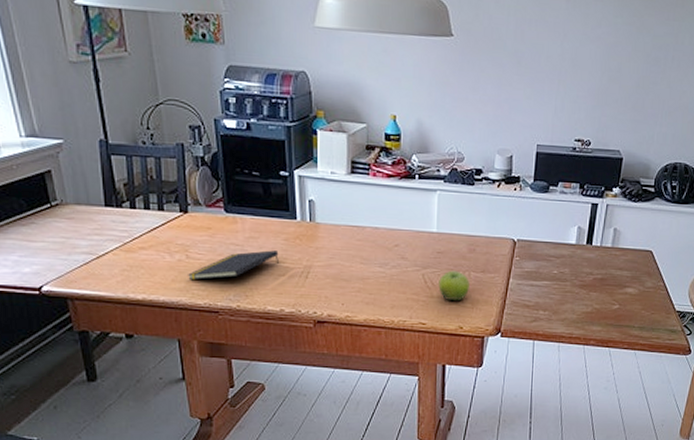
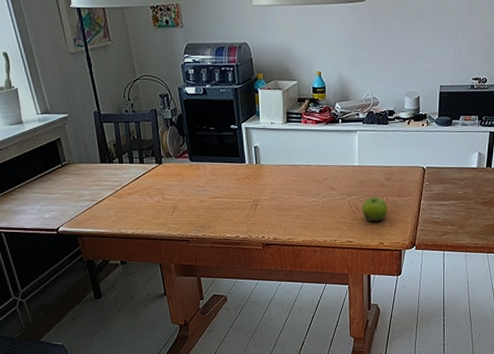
notepad: present [188,250,279,280] -> none [164,189,233,217]

